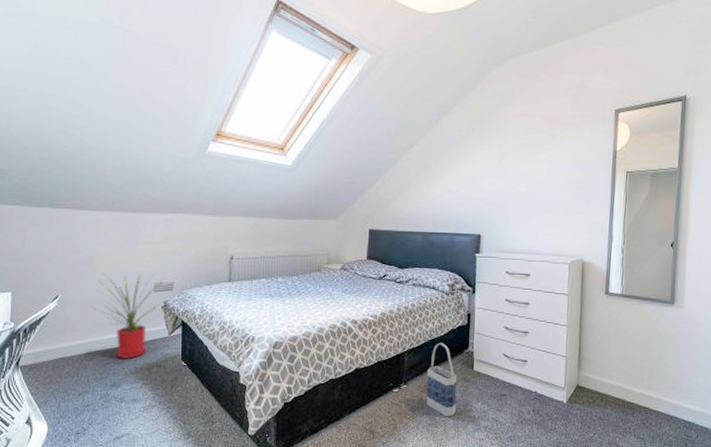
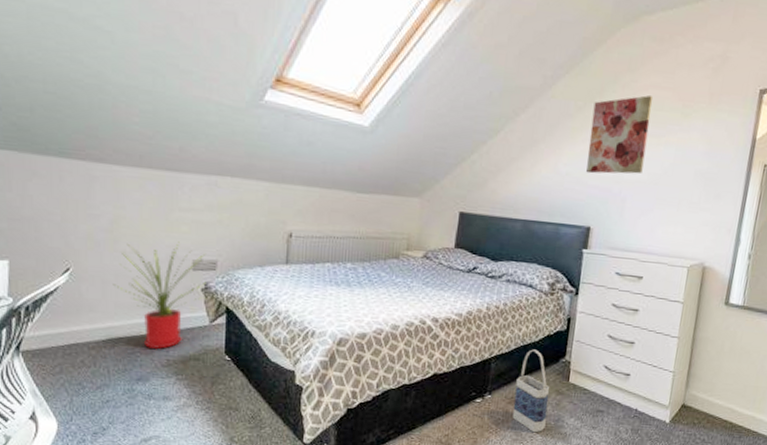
wall art: none [473,122,525,190] -> present [586,95,654,174]

